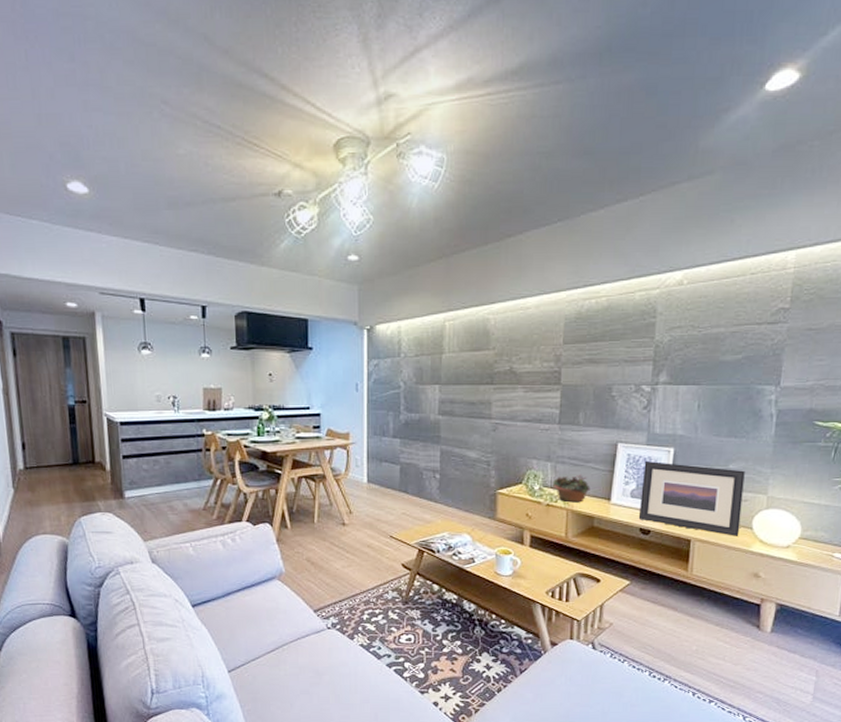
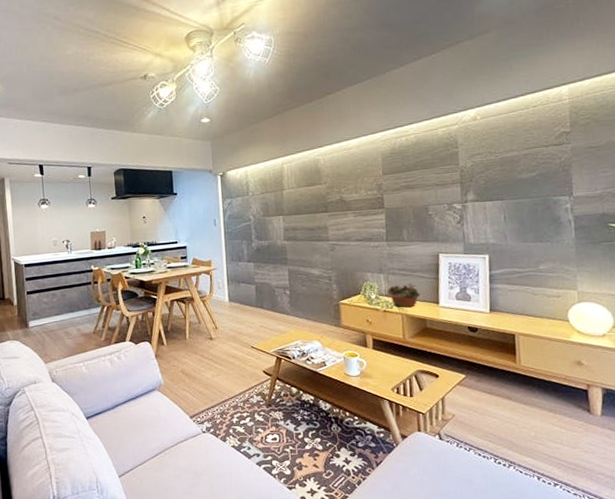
picture frame: present [638,461,745,536] -> none [464,267,558,329]

